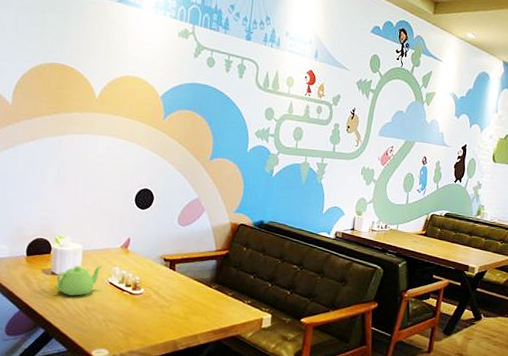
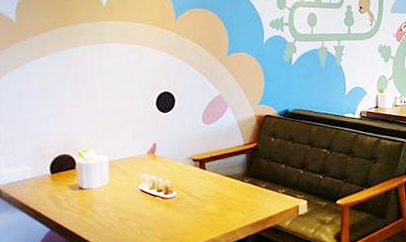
teapot: present [54,265,103,297] -> none [83,174,132,209]

